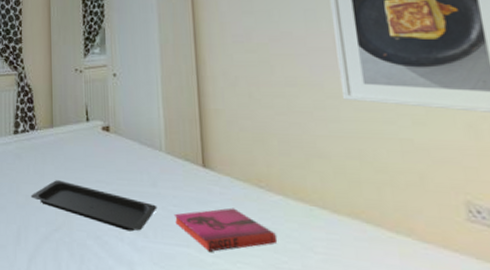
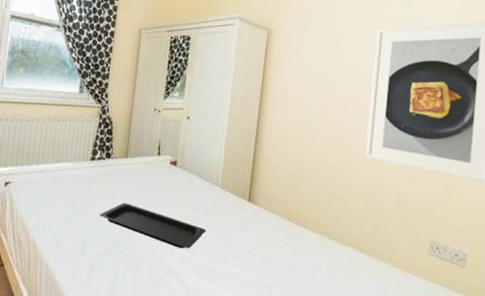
hardback book: present [173,207,276,253] -> none [218,234,294,268]

